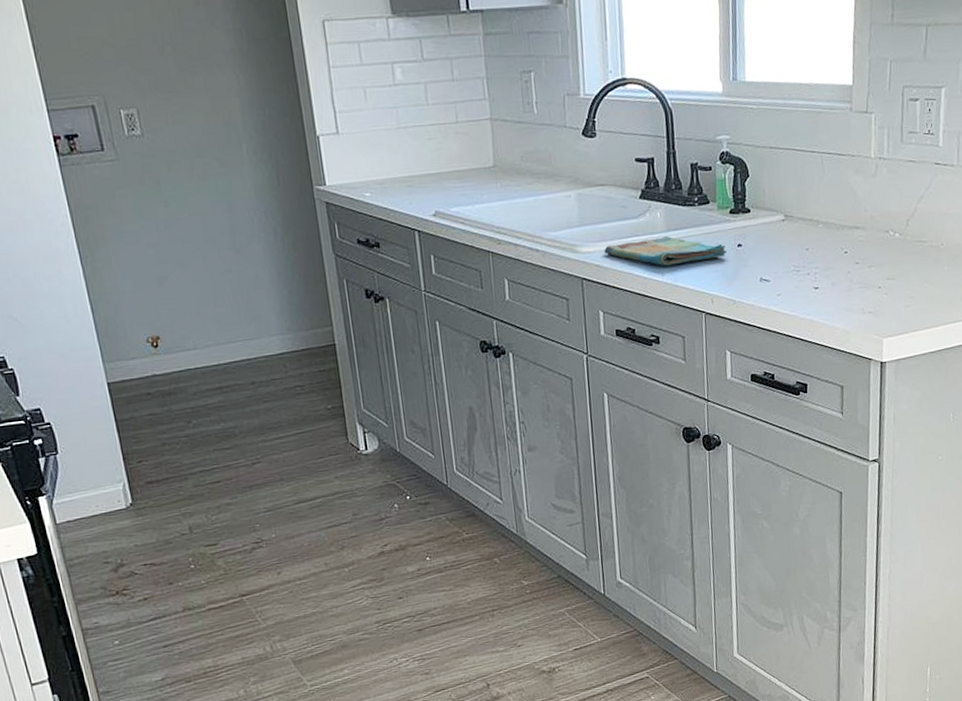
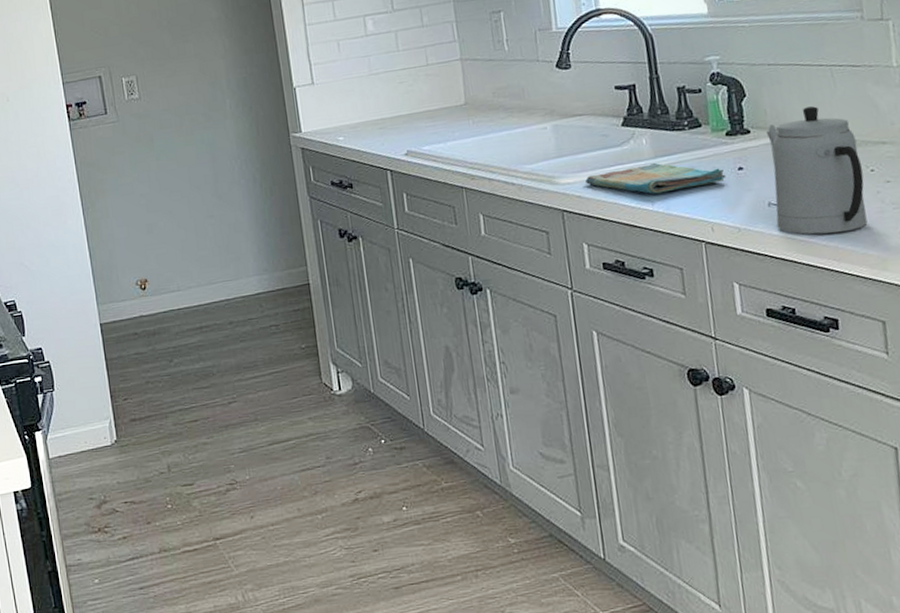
teapot: none [764,190,839,309] -> present [767,106,868,235]

